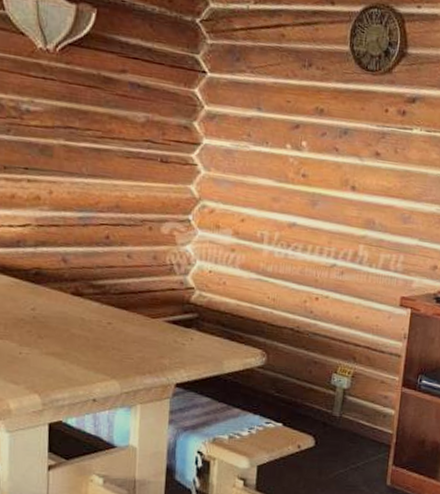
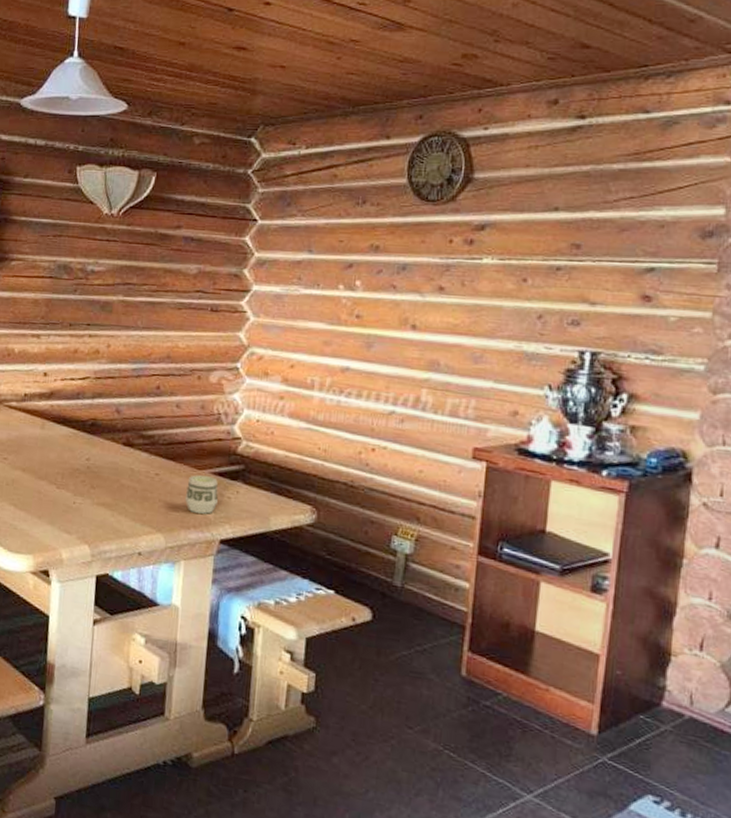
cup: none [139,323,173,360] -> present [184,475,218,514]

